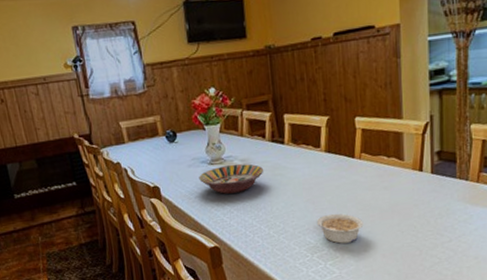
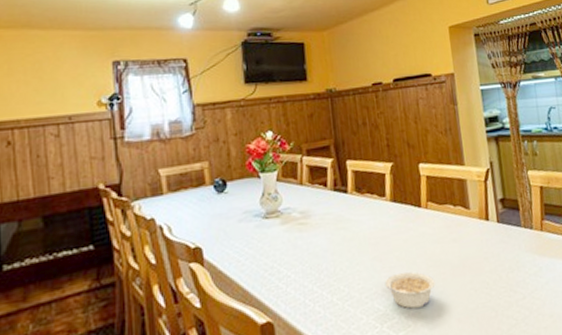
serving bowl: present [199,164,264,194] -> none [251,216,326,254]

